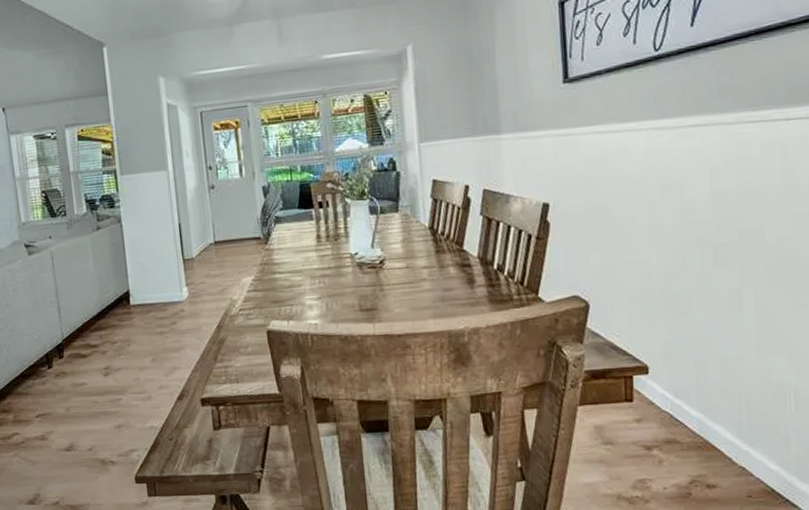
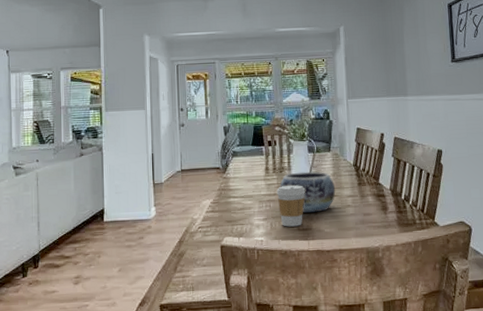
coffee cup: none [331,256,368,307] -> present [277,185,305,227]
decorative bowl: none [335,238,407,289] -> present [280,171,336,213]

